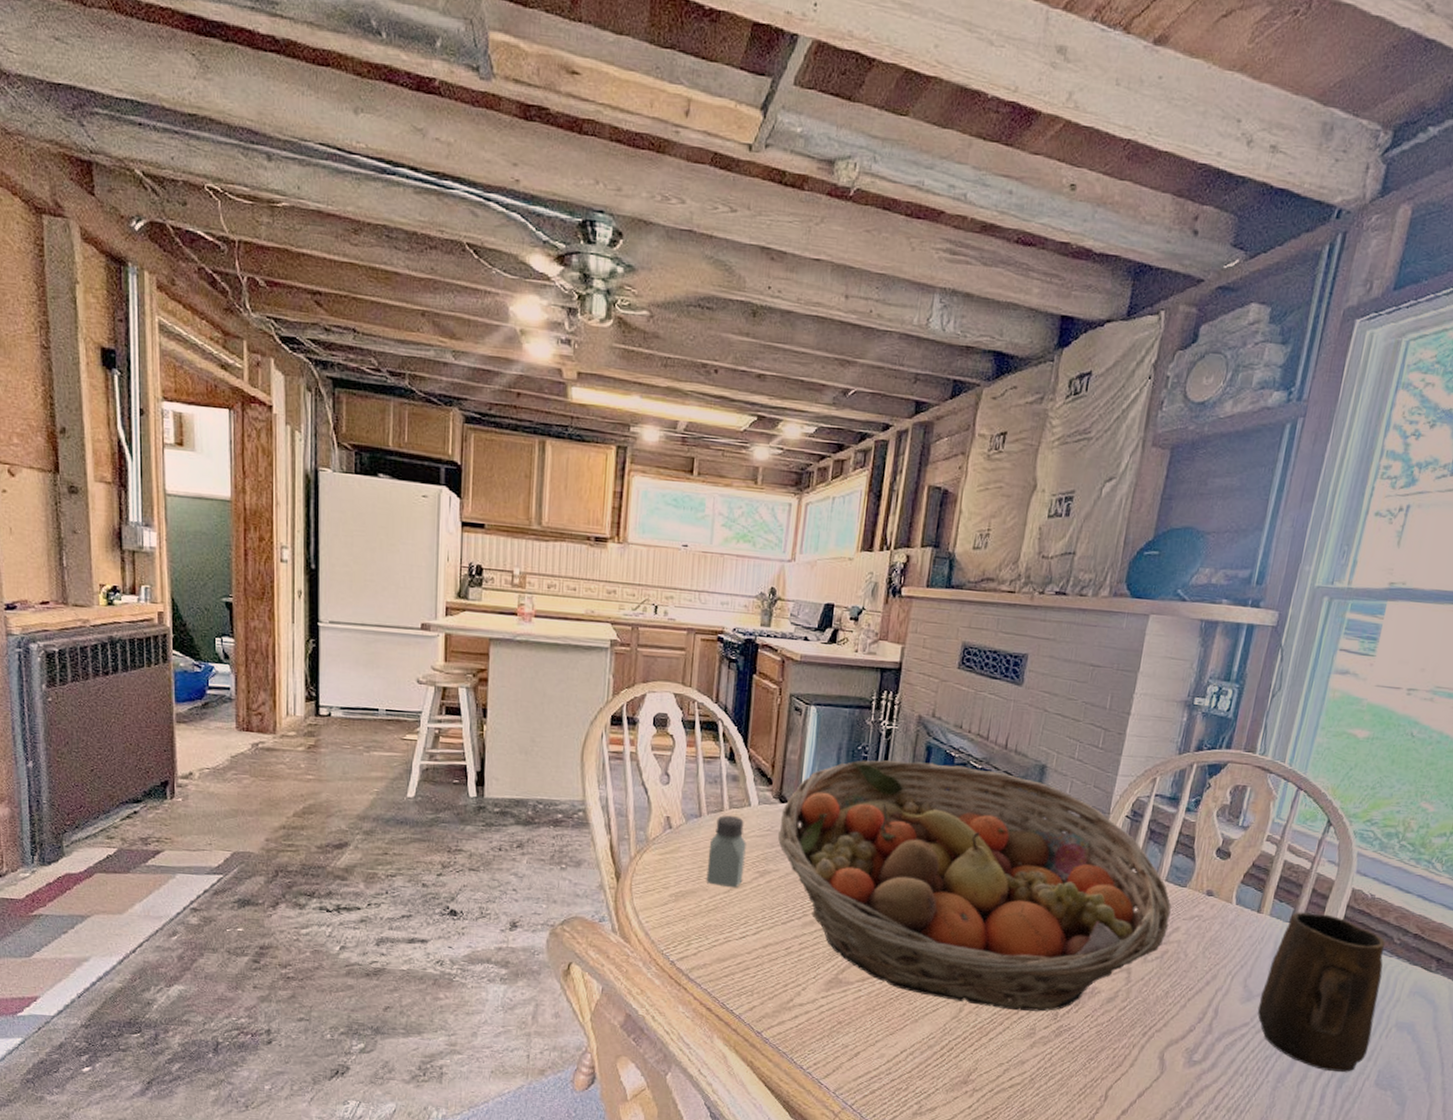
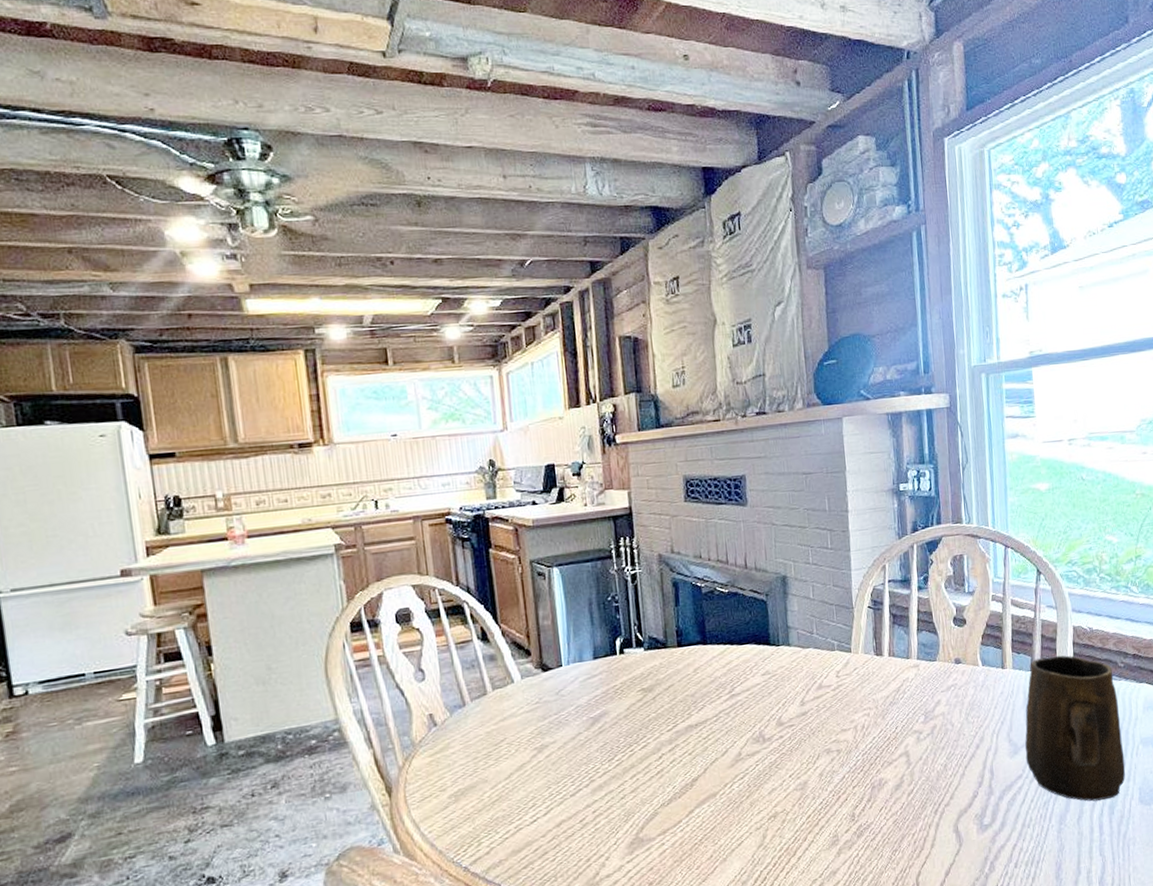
saltshaker: present [706,815,746,888] -> none [479,696,522,774]
fruit basket: present [778,760,1172,1012] -> none [546,592,931,832]

